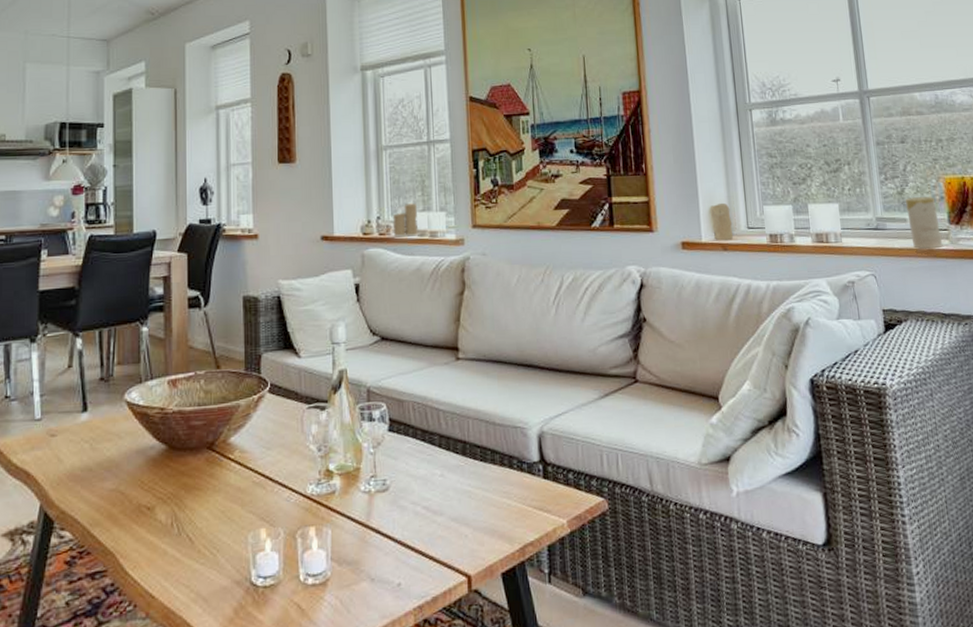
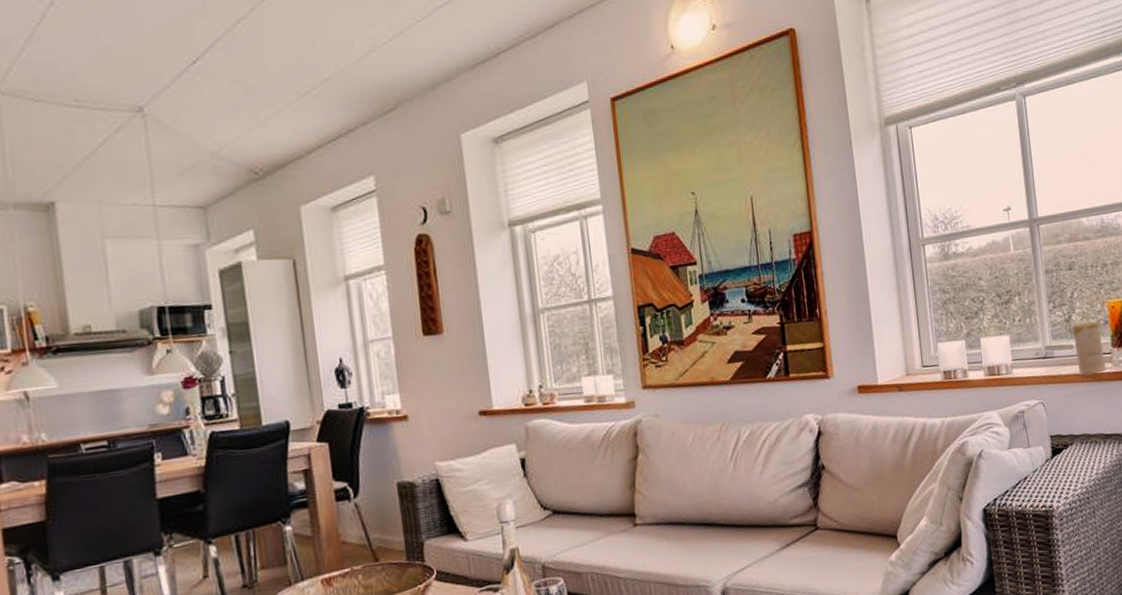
candle: present [392,199,418,237] -> none [555,364,585,405]
candle: present [710,202,734,241] -> none [885,343,909,382]

